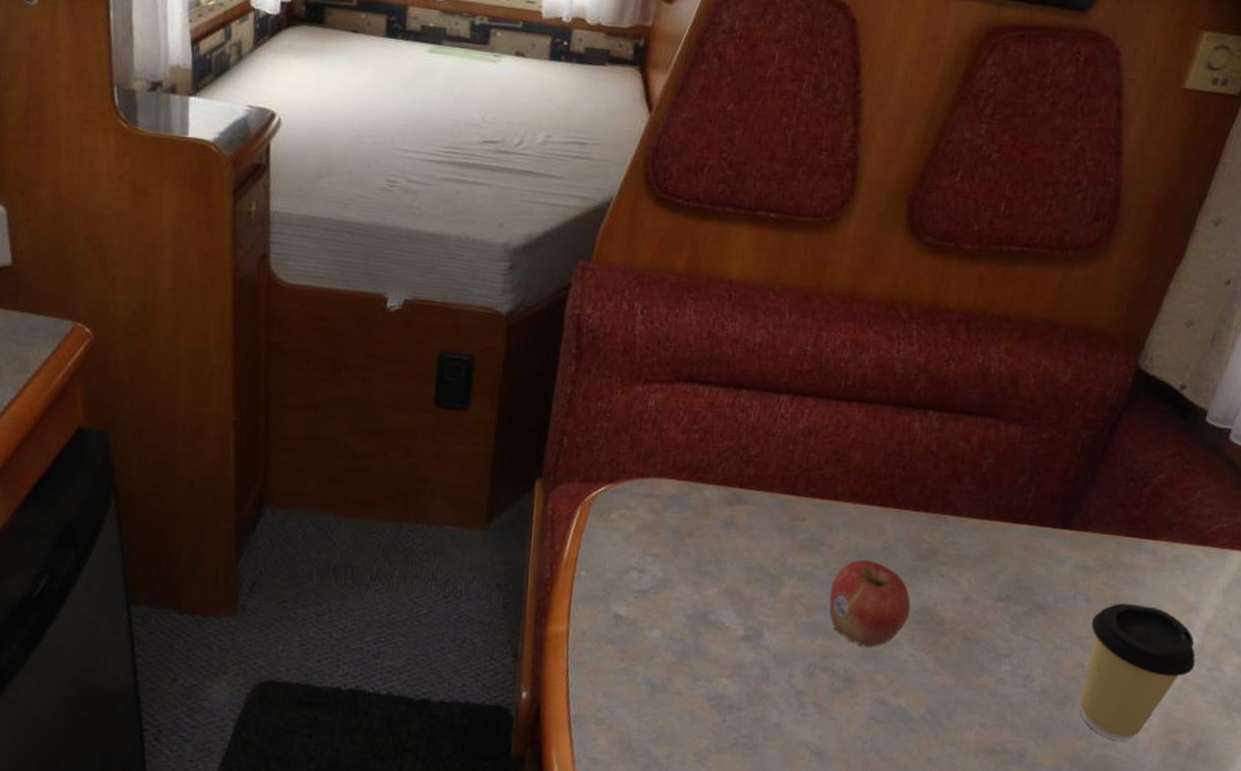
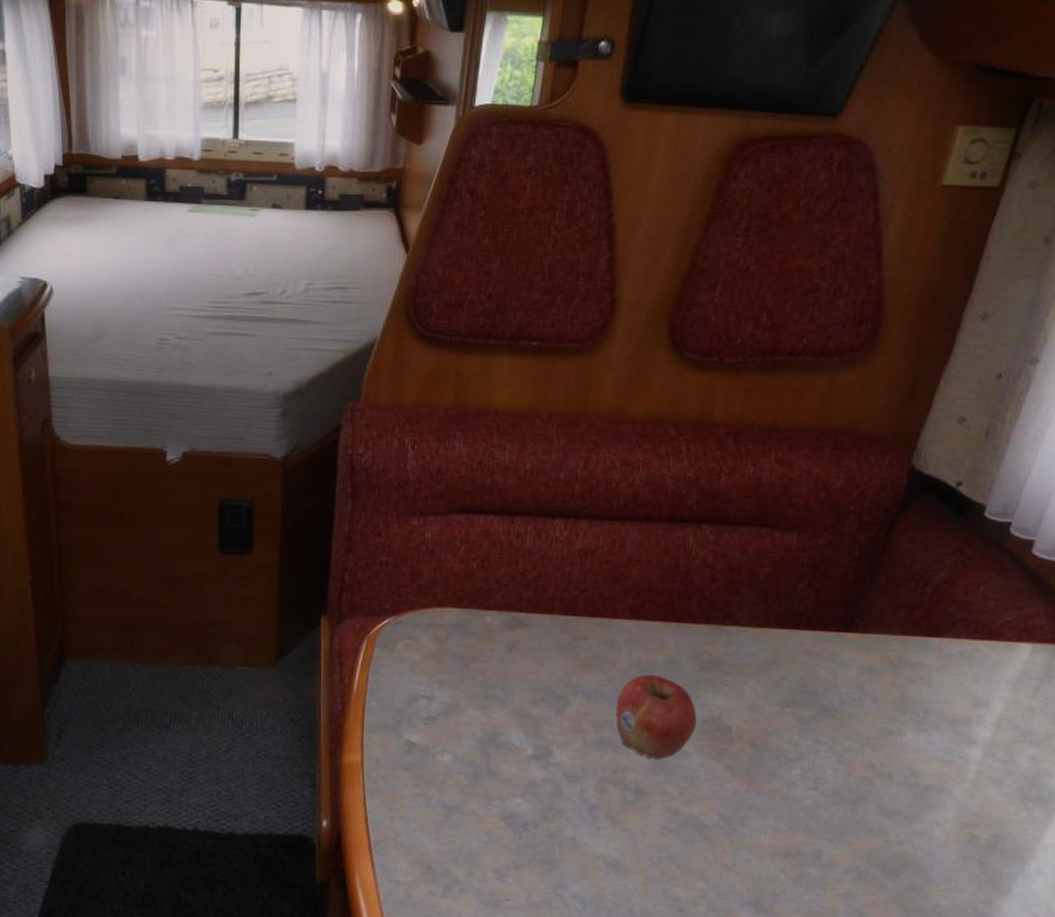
coffee cup: present [1080,603,1196,741] -> none [874,702,989,838]

